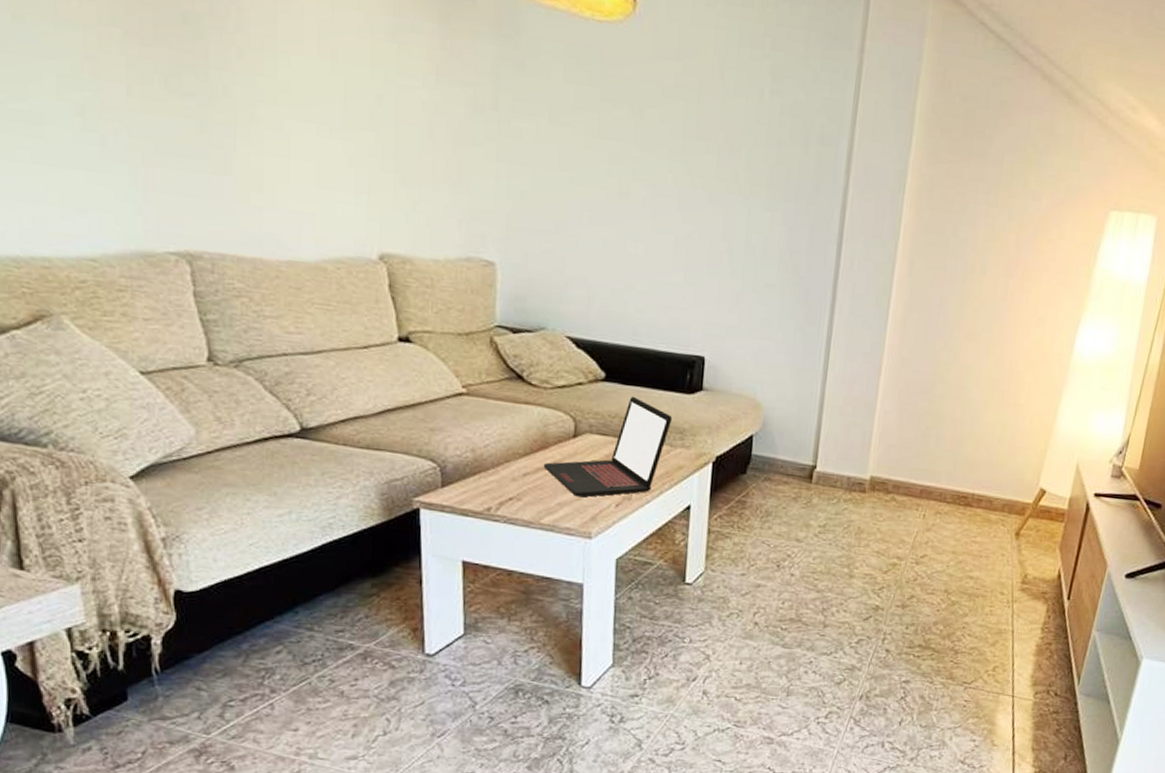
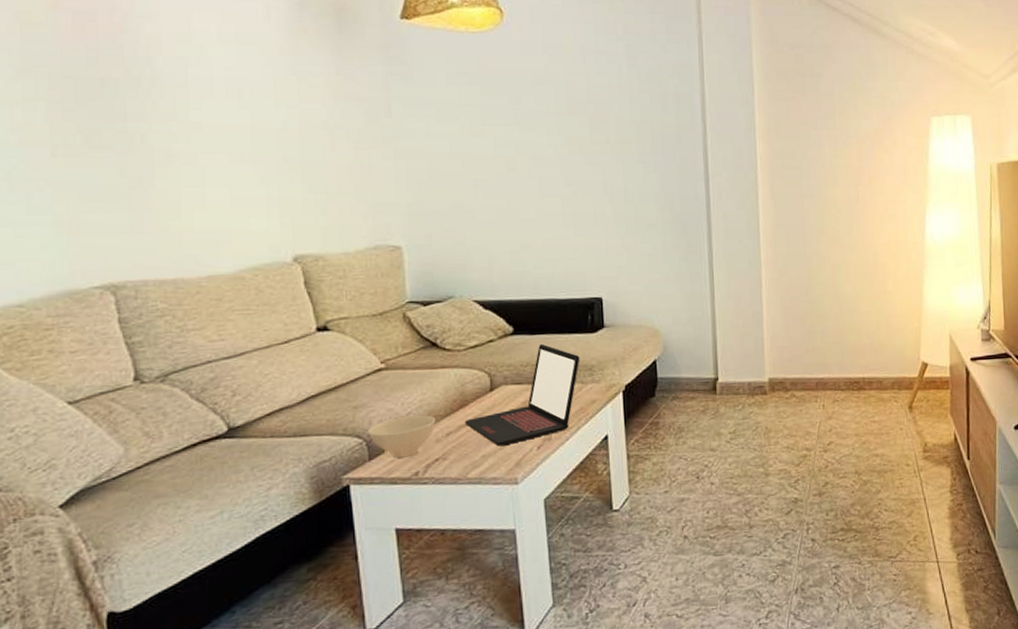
bowl: none [442,448,514,491] -> present [367,415,436,458]

